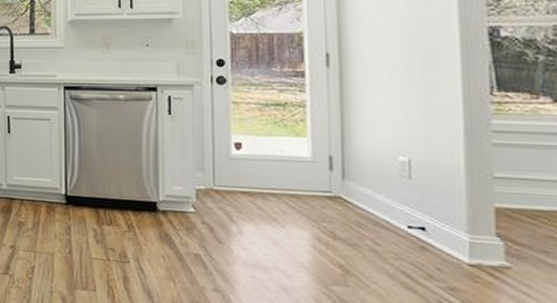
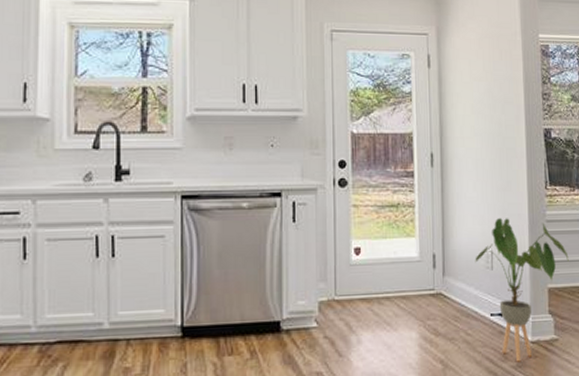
house plant: none [385,124,529,284] -> present [475,218,569,362]

